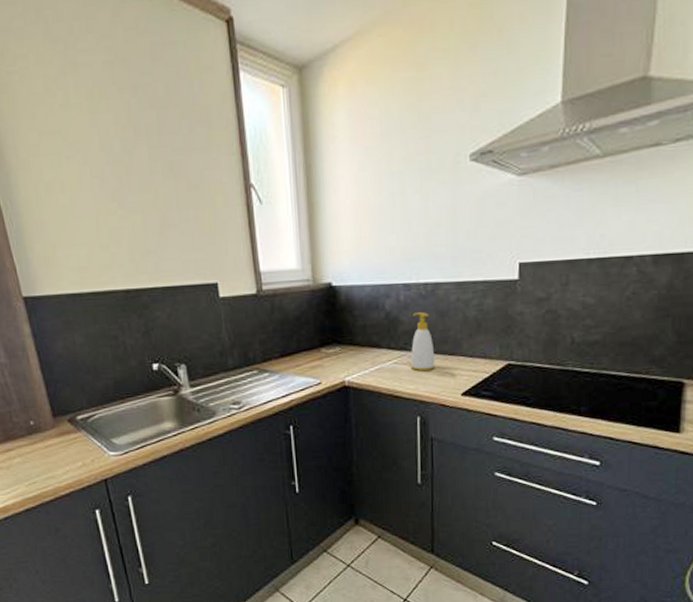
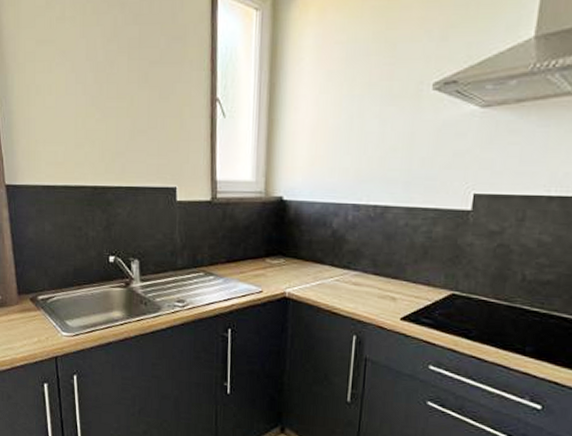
soap bottle: present [410,312,435,371] -> none [351,233,378,291]

